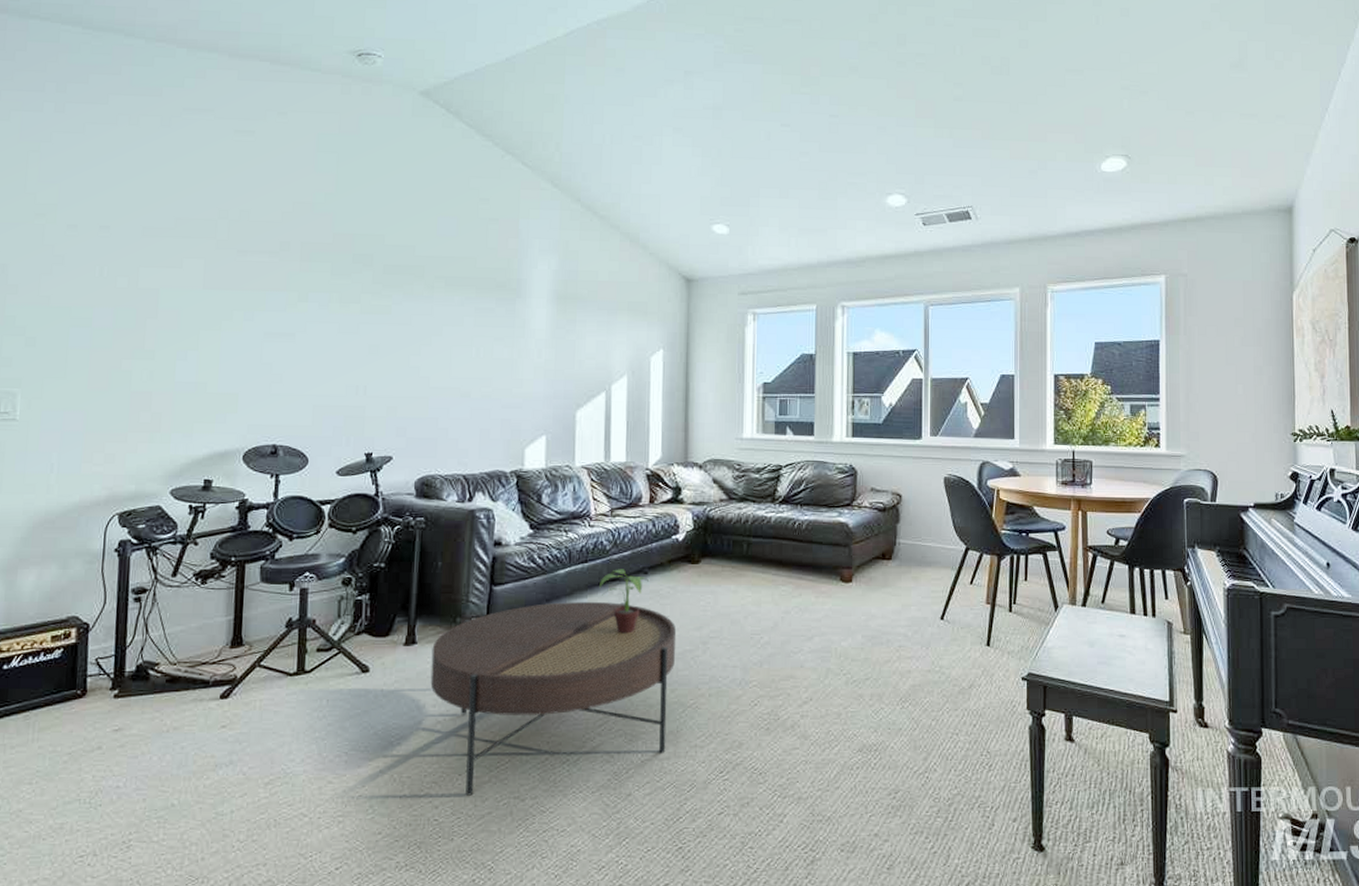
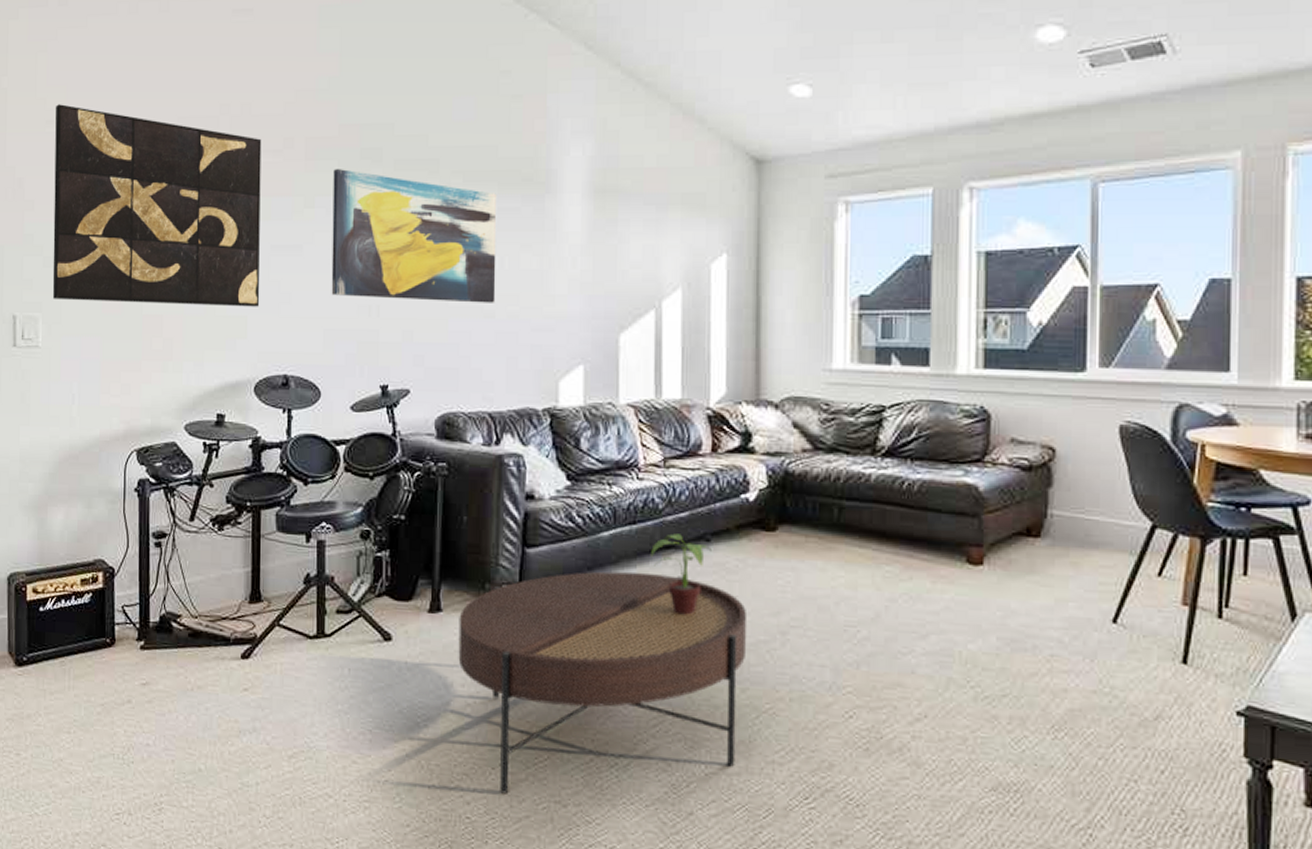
wall art: none [34,200,259,386] -> present [52,104,262,307]
wall art: none [321,270,474,385] -> present [331,169,497,303]

